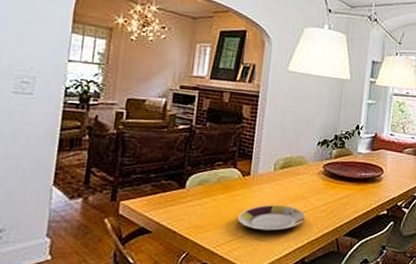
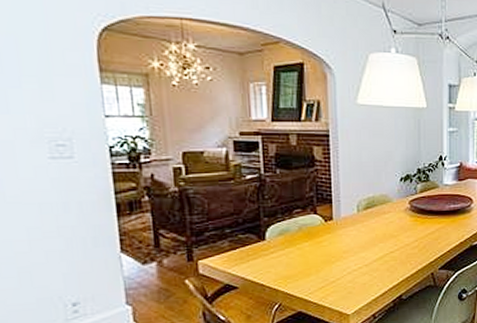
plate: present [237,205,306,232] -> none [326,246,397,275]

